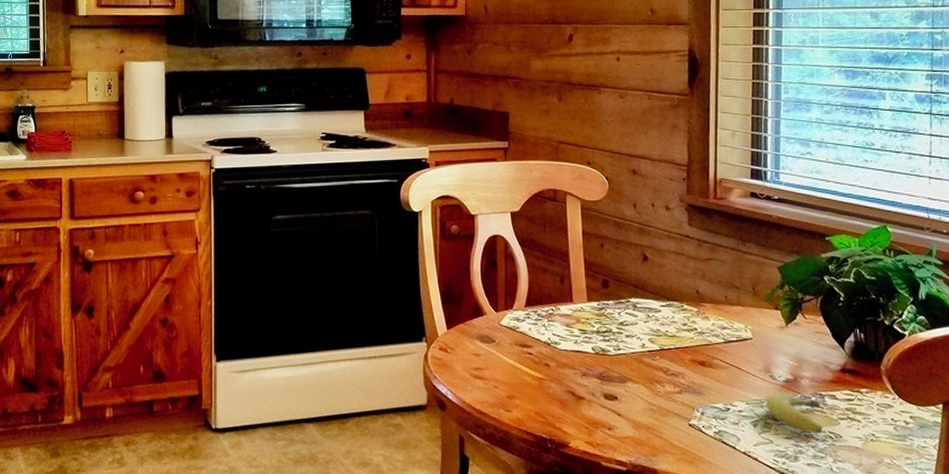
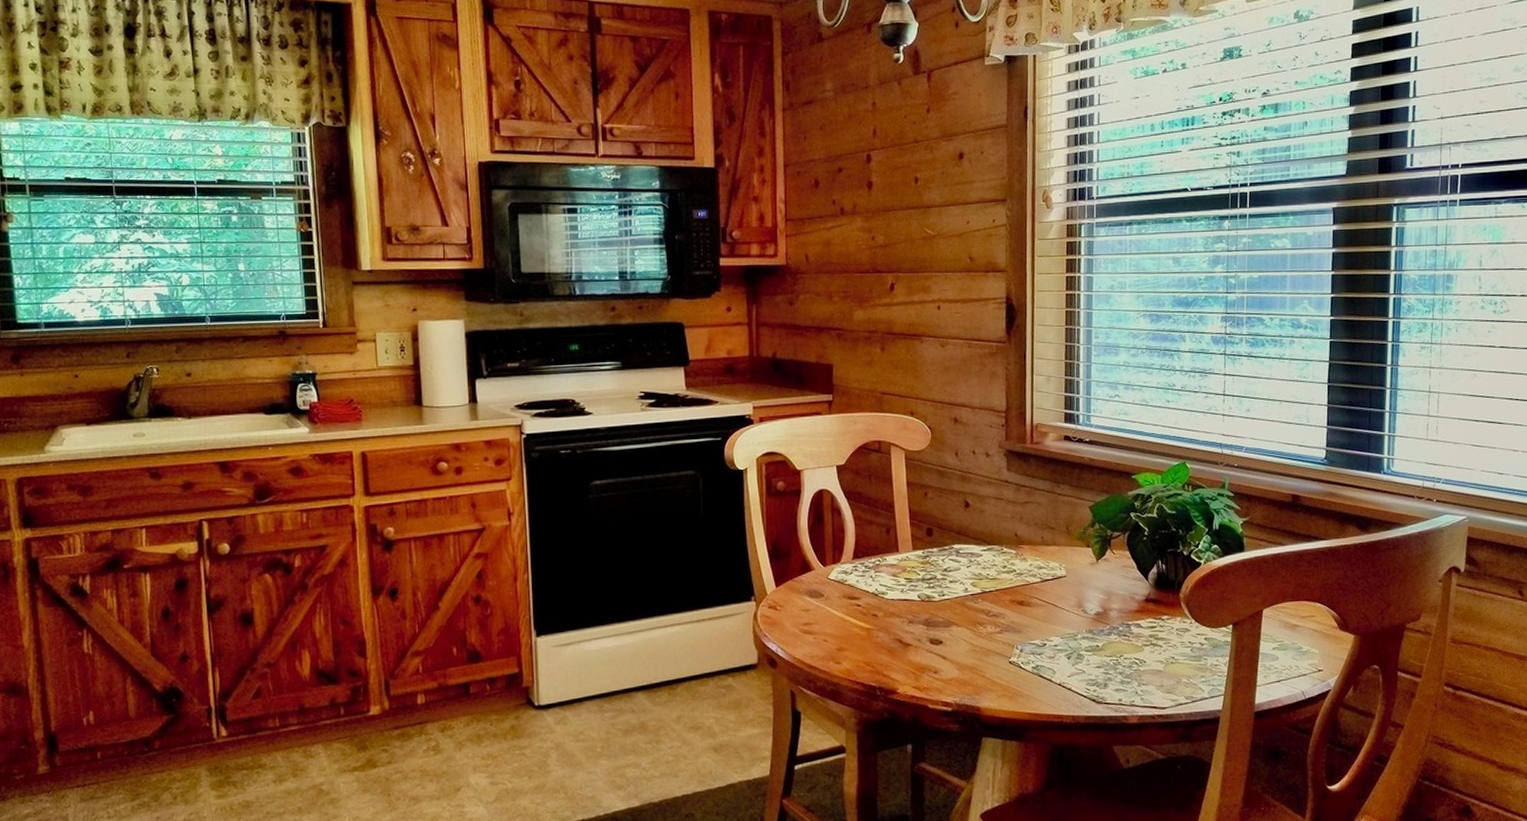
fruit: present [765,391,823,433] -> none [1078,624,1129,661]

